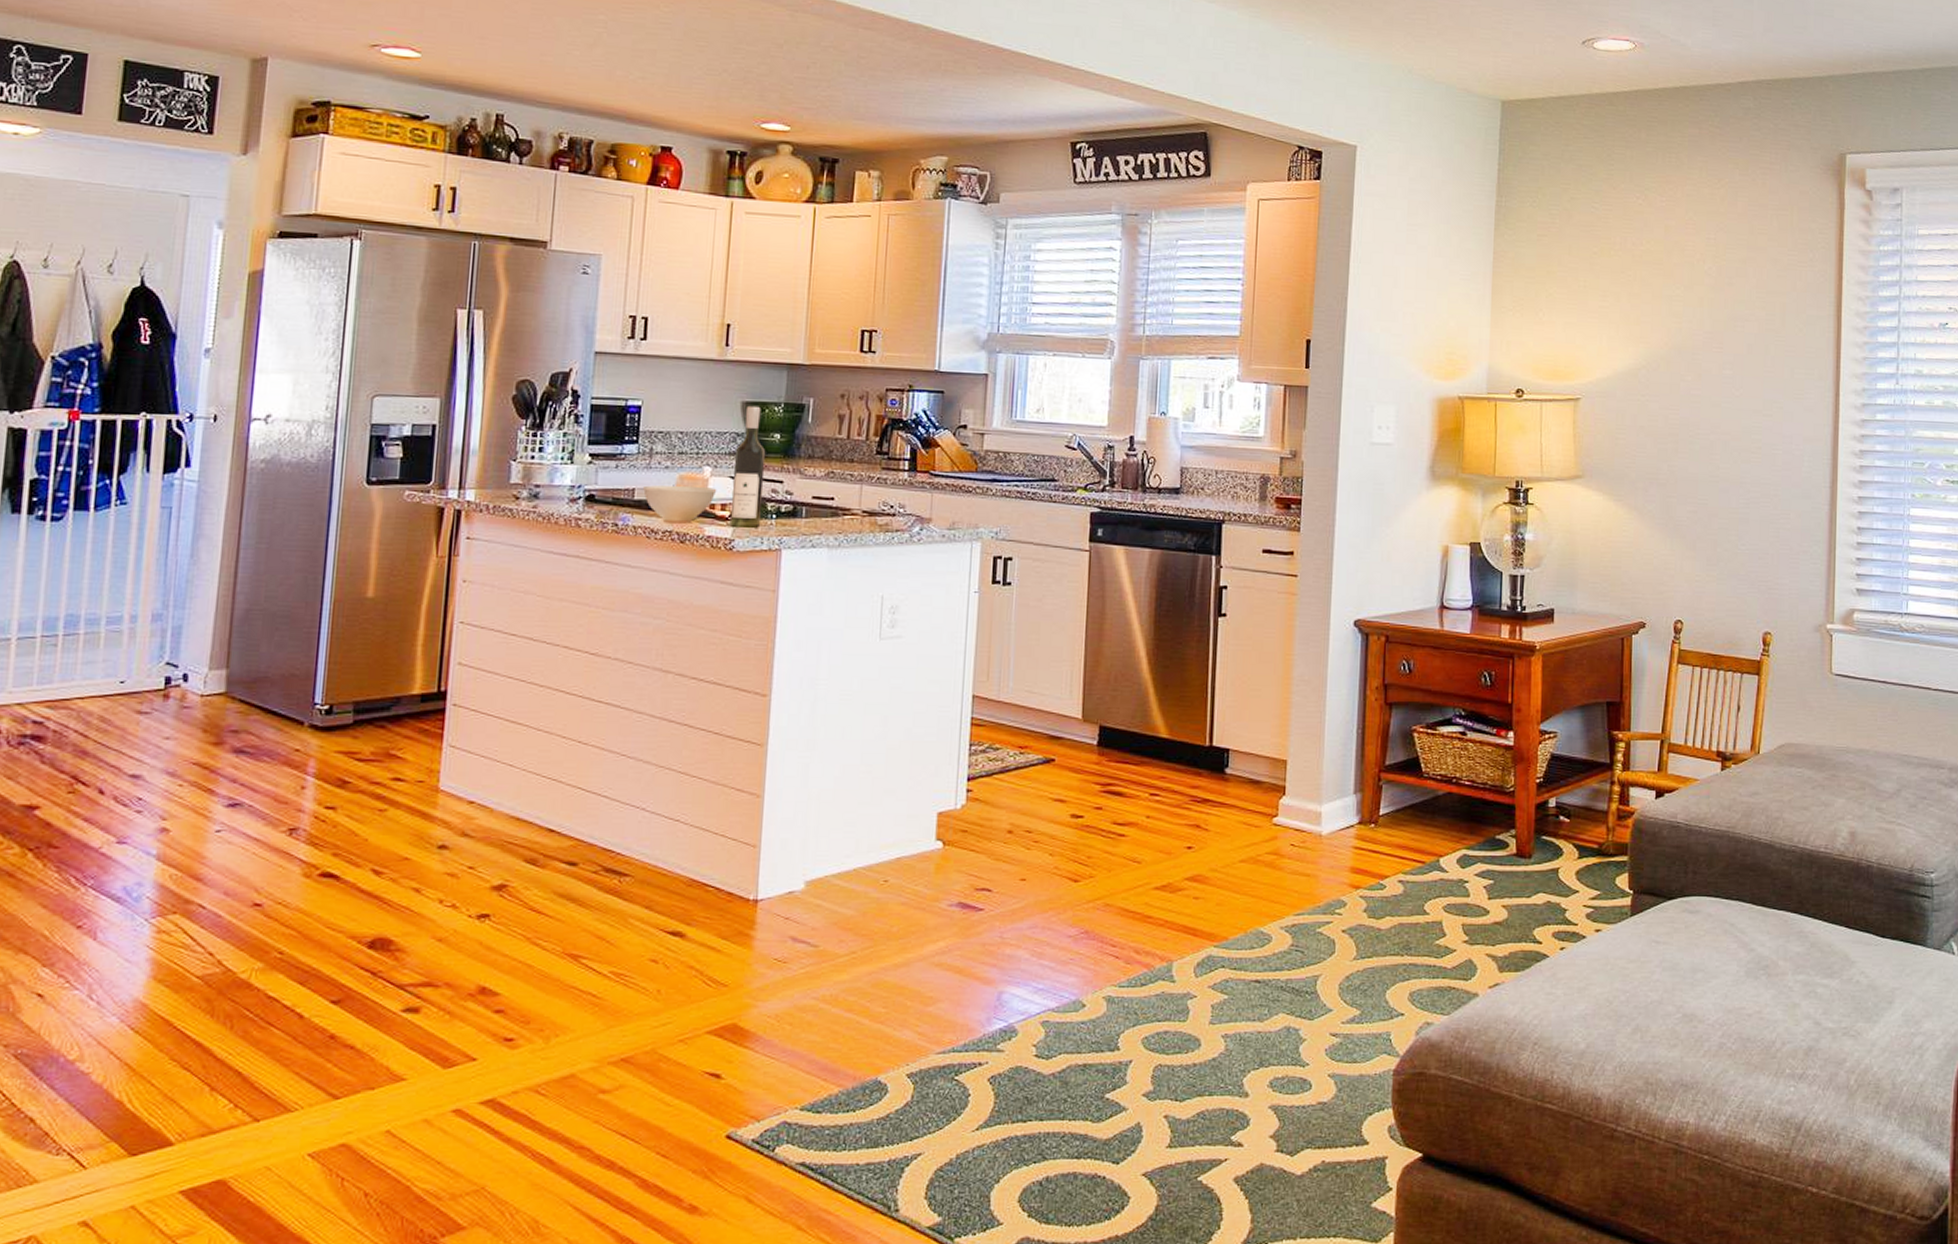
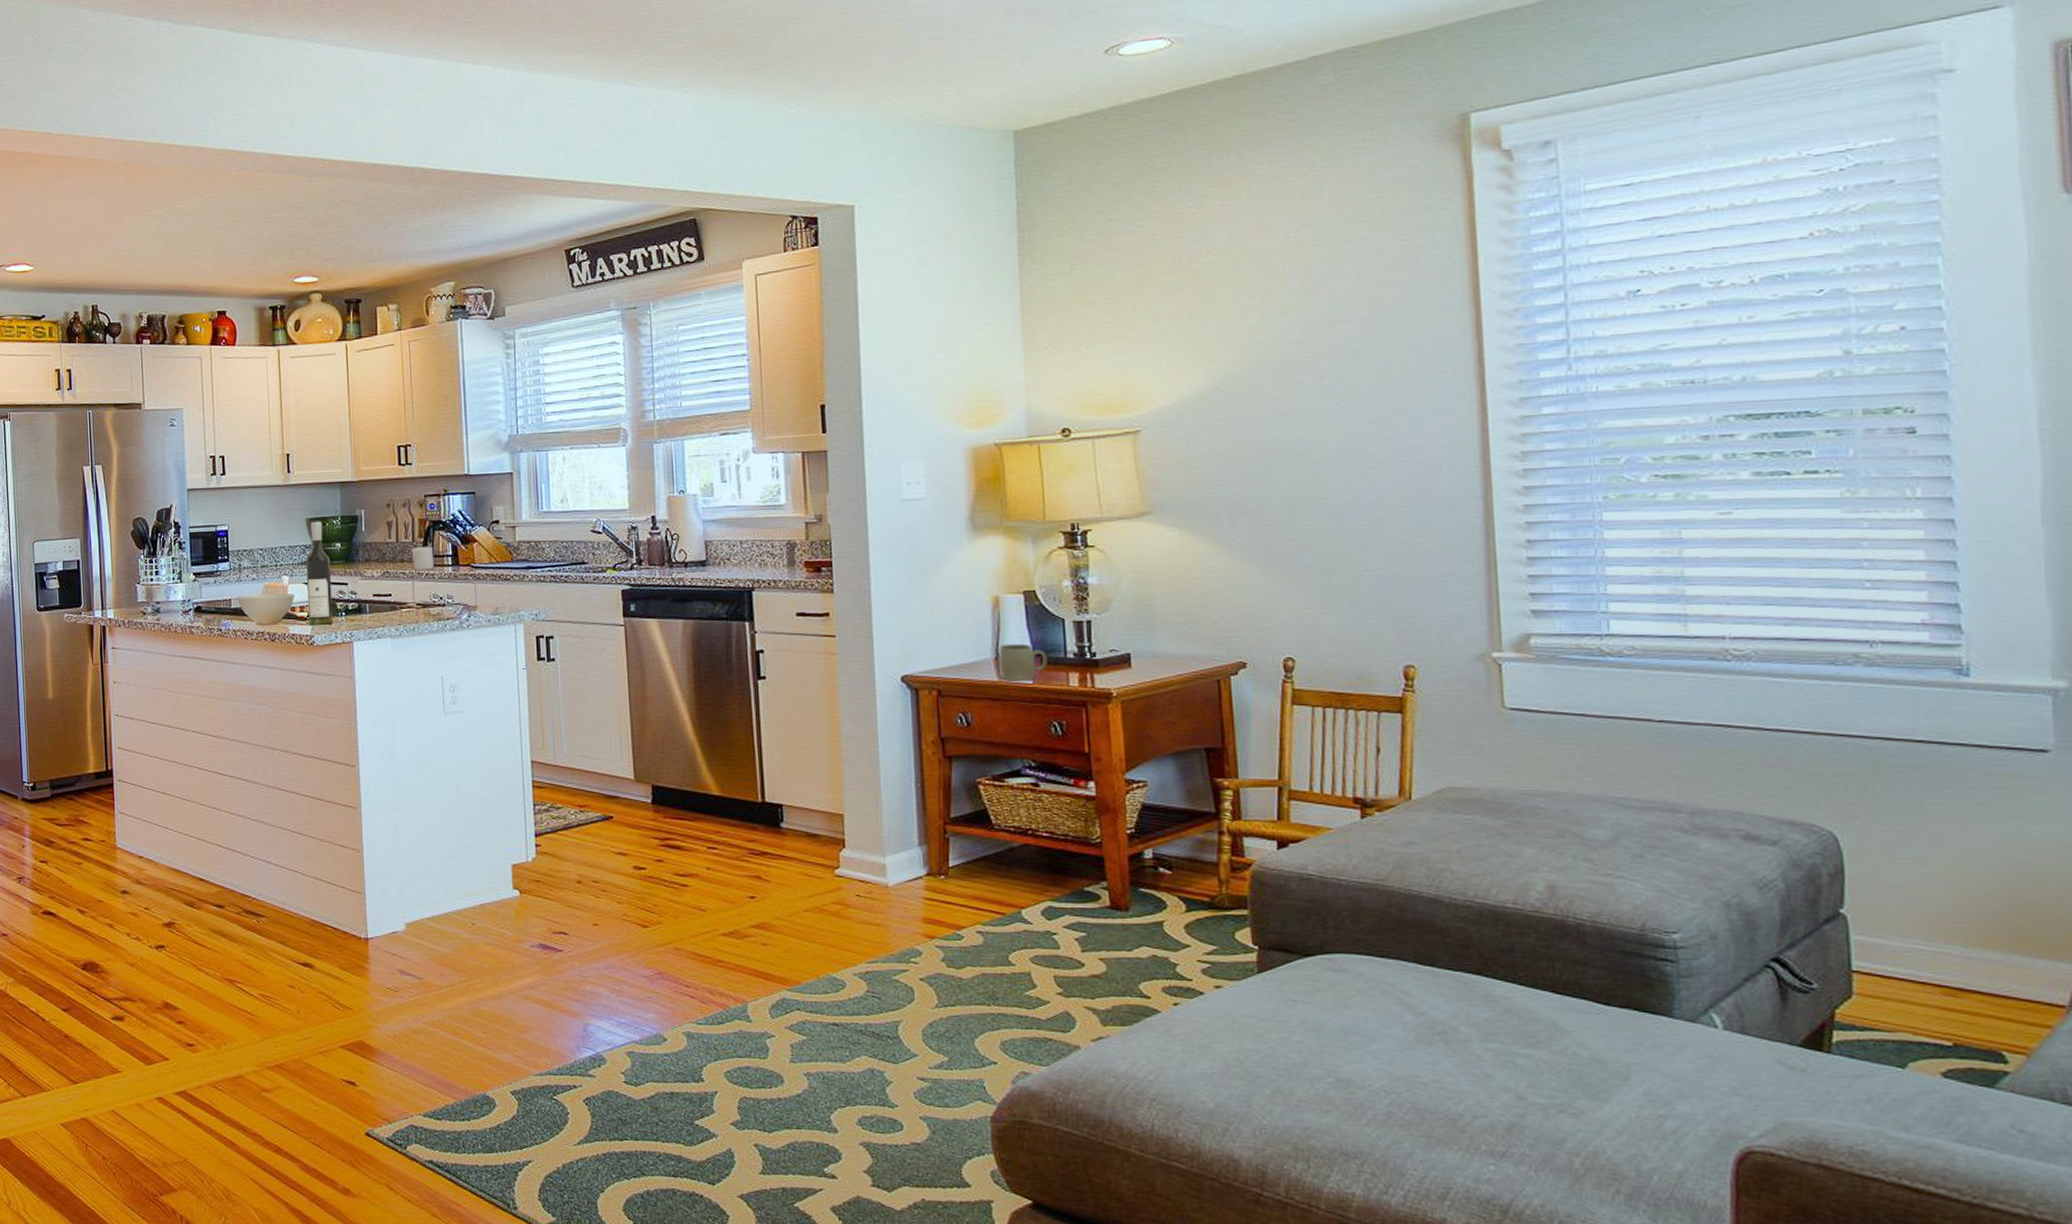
mug: none [863,446,890,475] -> present [411,546,435,571]
mug: none [1441,593,1485,632] -> present [997,643,1048,683]

